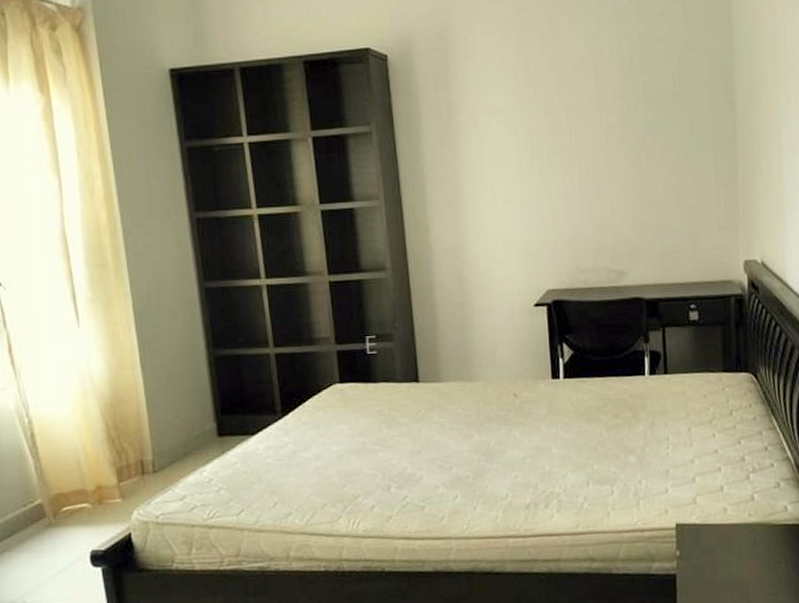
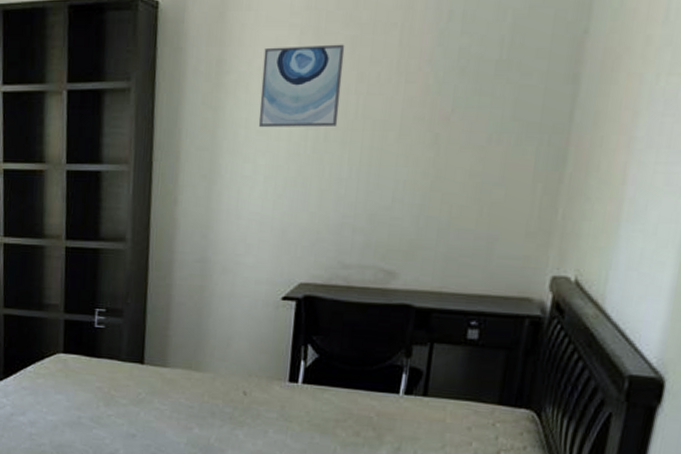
wall art: none [486,85,557,159] -> present [258,44,345,128]

